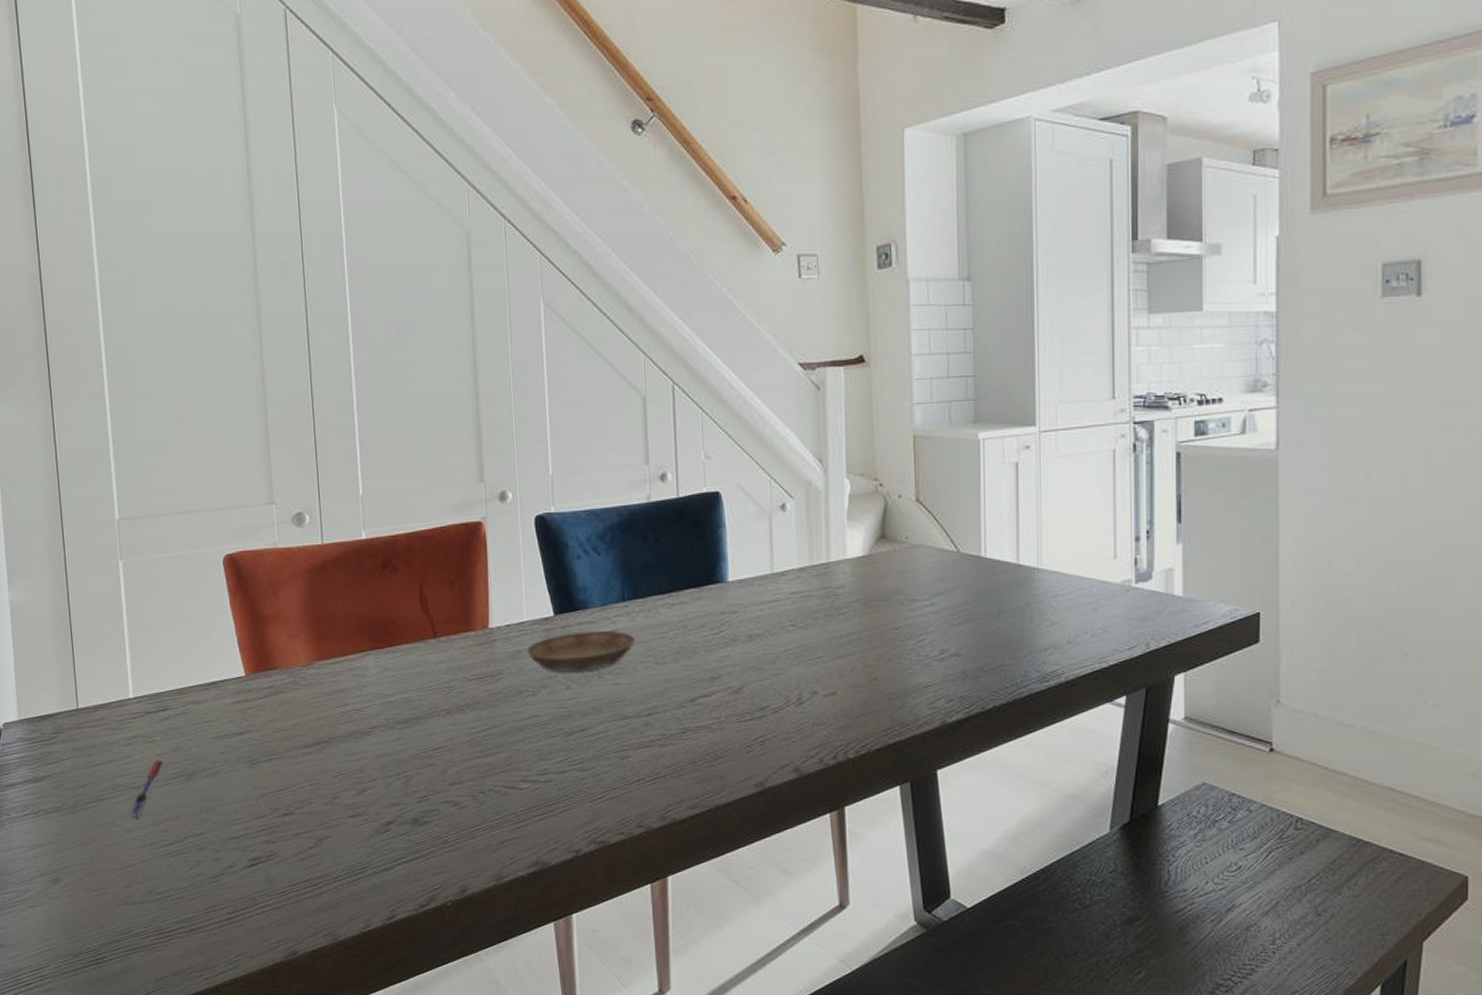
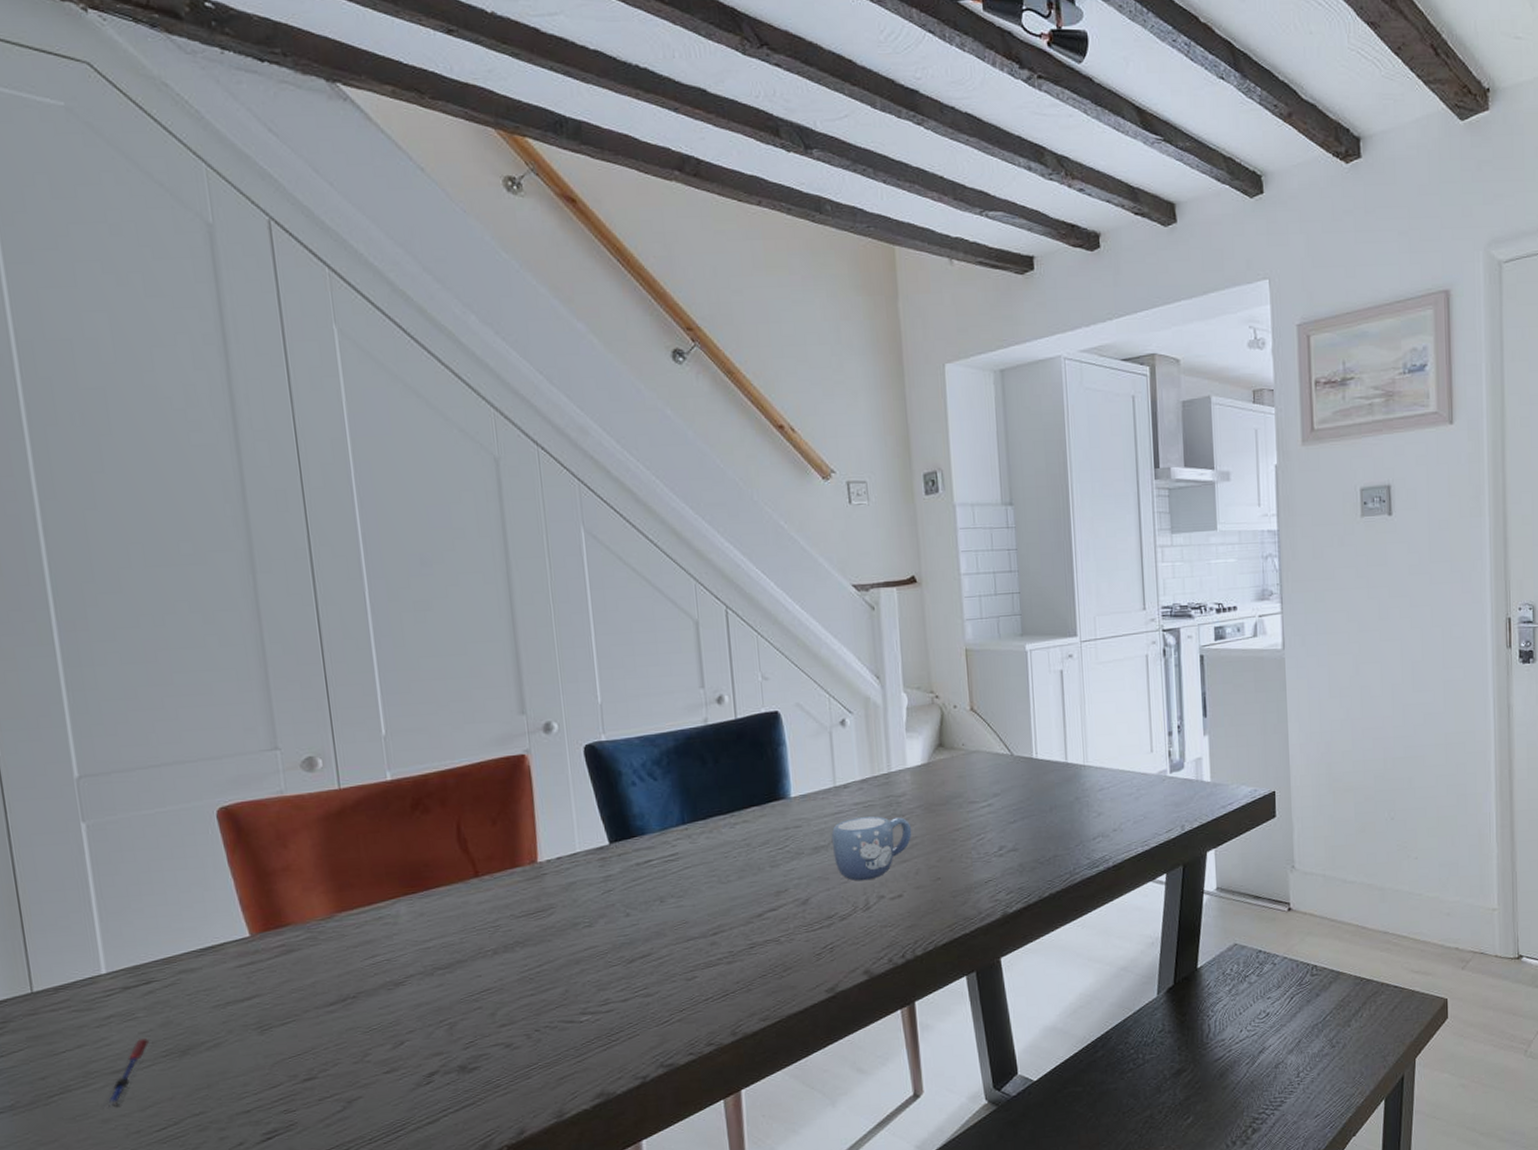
saucer: present [527,630,636,673] -> none [581,854,698,901]
mug: none [766,607,849,674] -> present [831,816,912,881]

